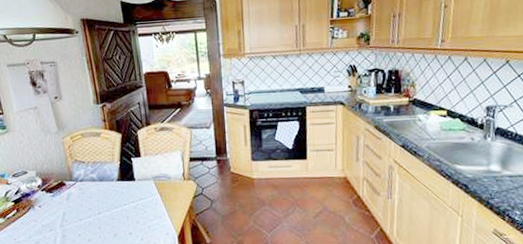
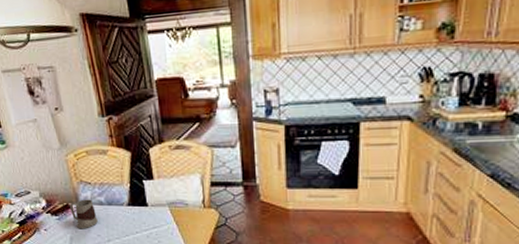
mug: none [63,176,90,204] -> present [69,199,98,229]

